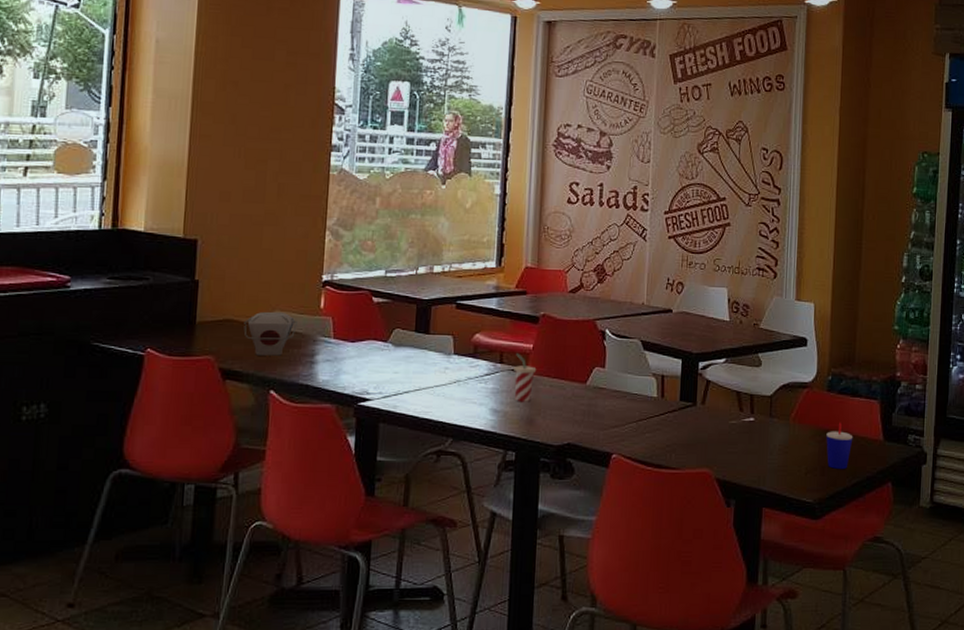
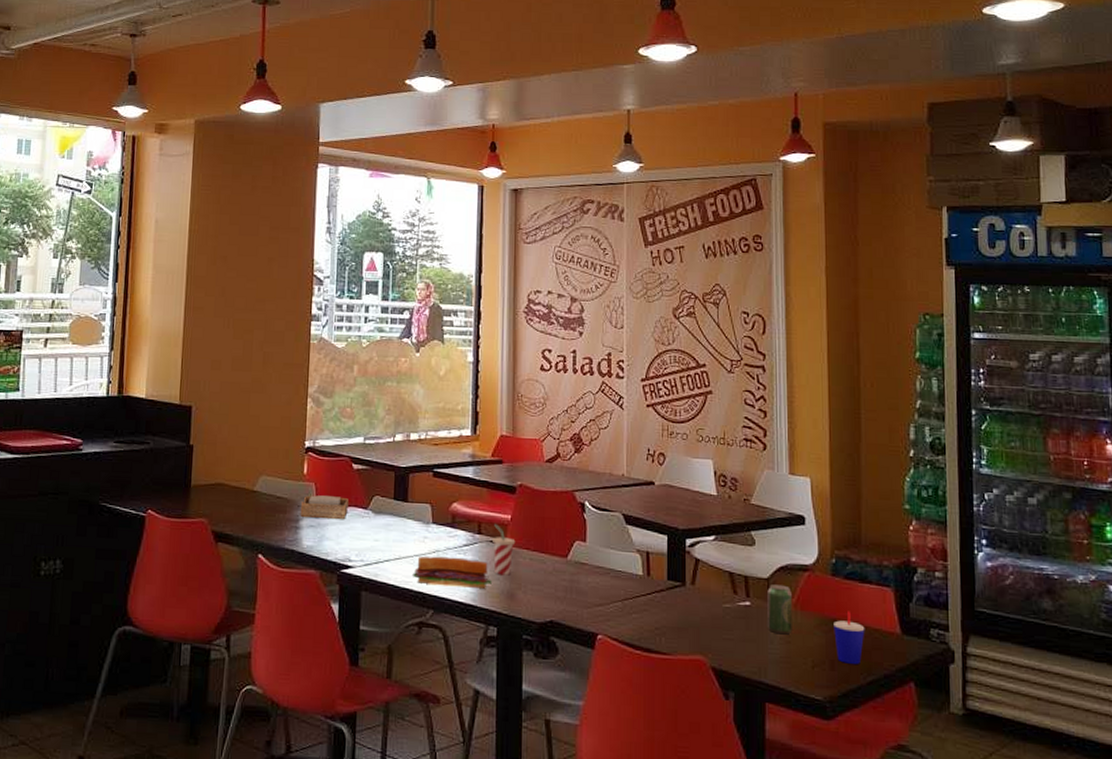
takeout container: present [243,311,297,356] -> none [234,476,283,520]
napkin holder: none [315,329,369,354] -> present [300,495,349,520]
submarine sandwich: none [431,386,513,415] -> present [411,556,493,589]
beverage can: none [767,401,792,446] -> present [766,584,793,635]

